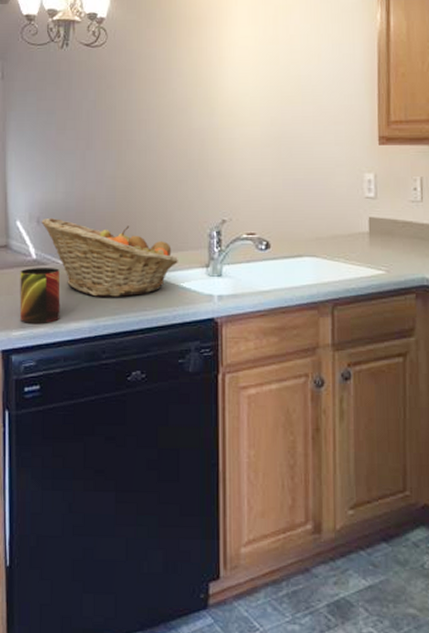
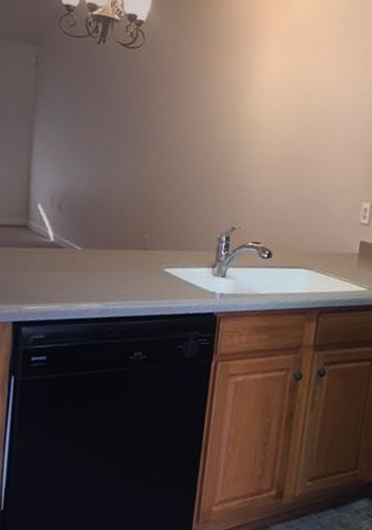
mug: present [19,267,61,323] -> none [33,249,76,302]
fruit basket: present [41,217,178,297] -> none [62,205,188,286]

